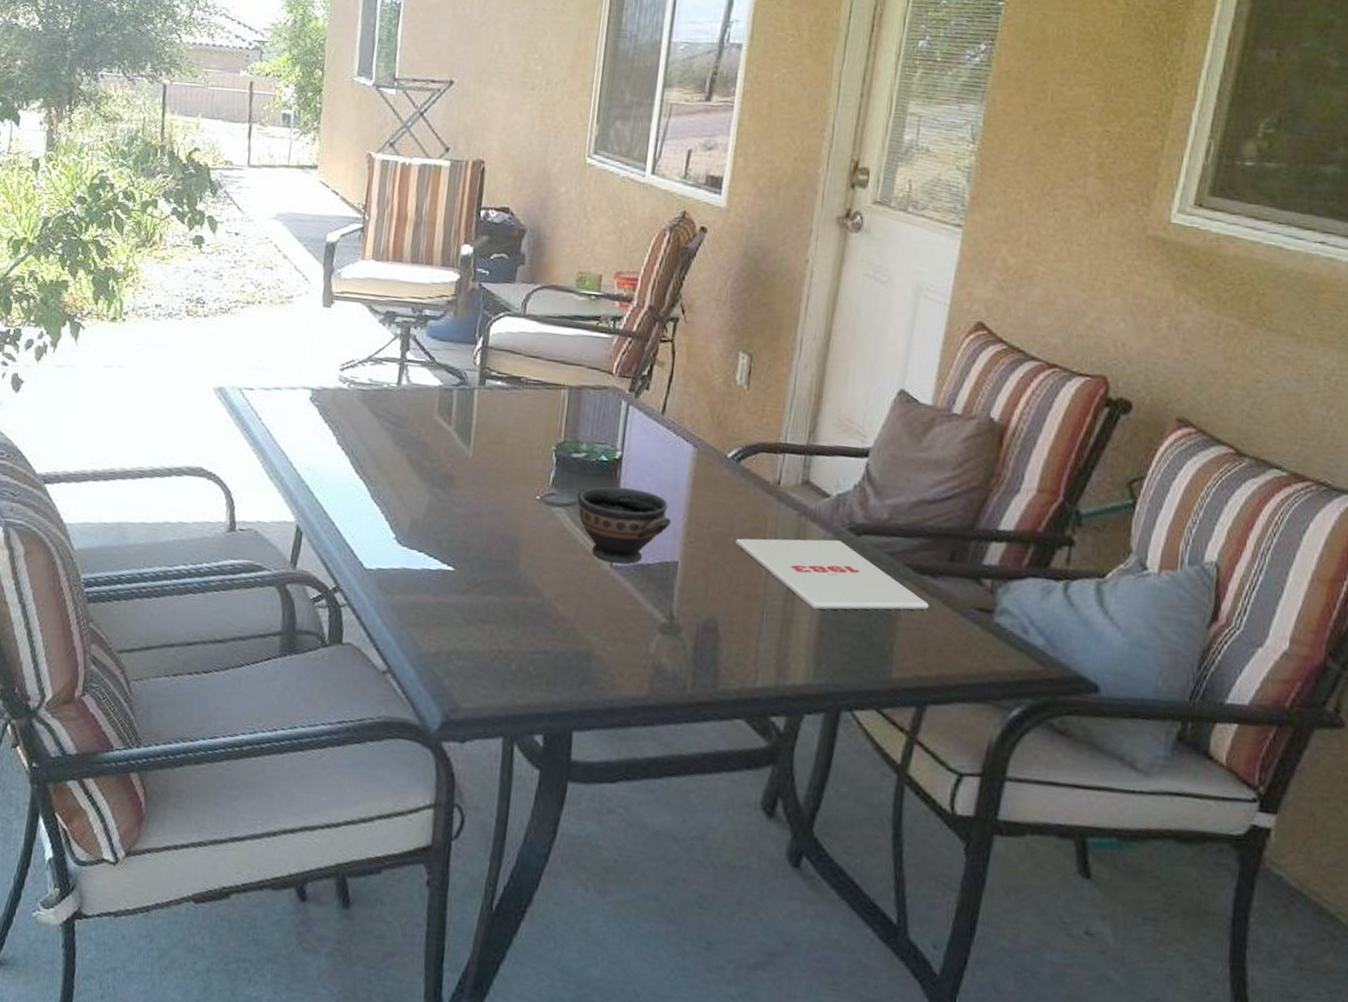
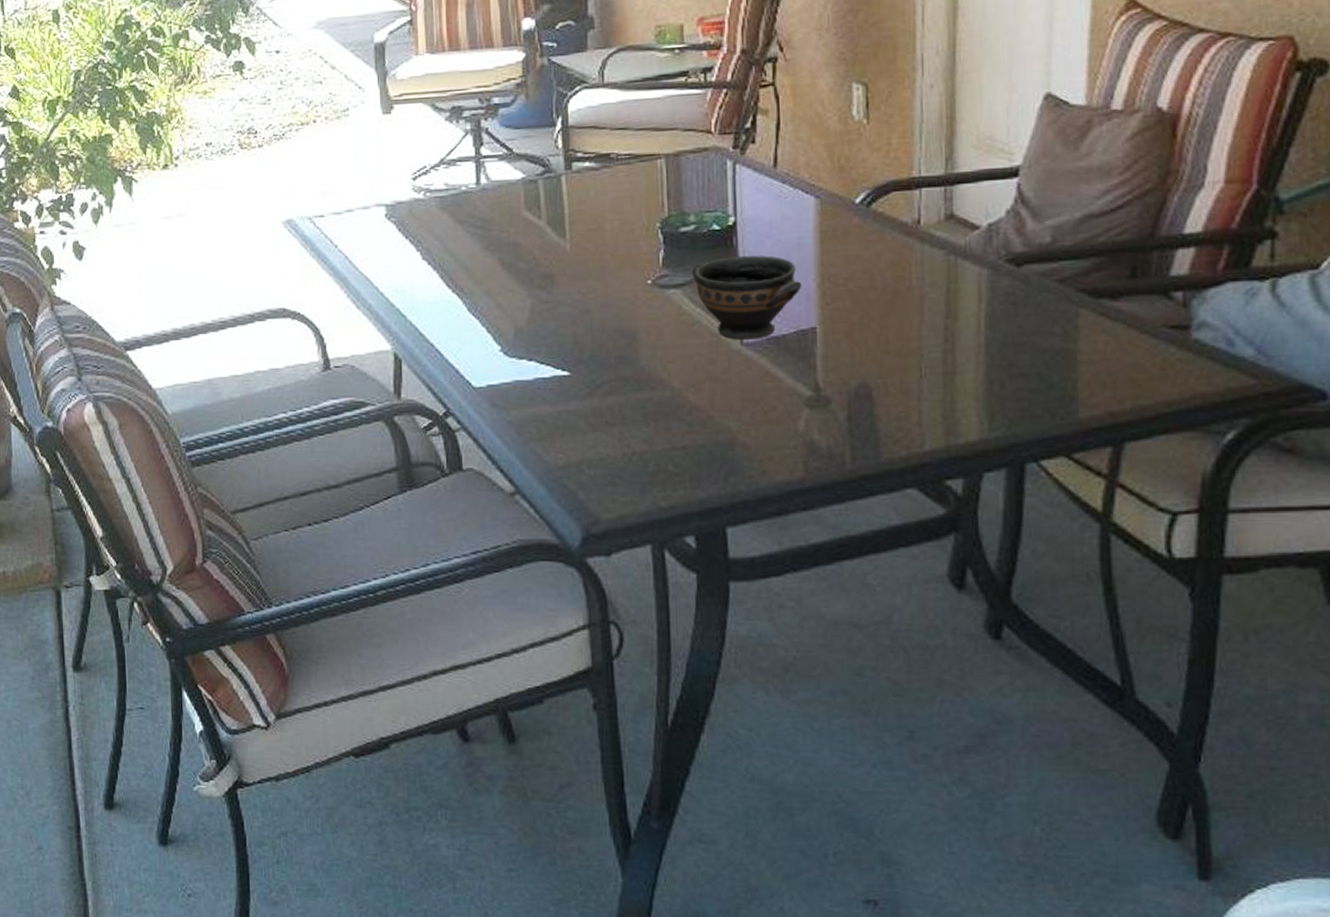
magazine: present [735,538,930,610] -> none [878,275,1113,356]

